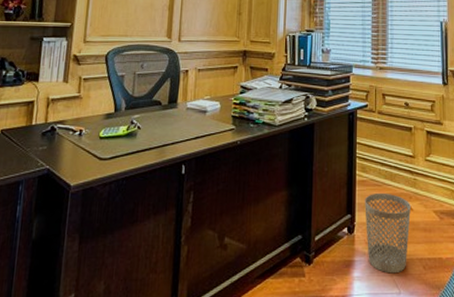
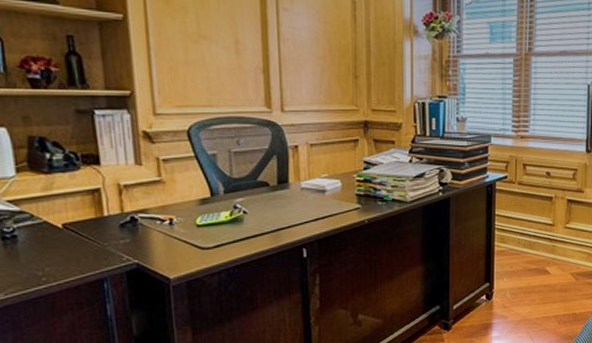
wastebasket: present [365,192,411,274] -> none [503,260,549,331]

